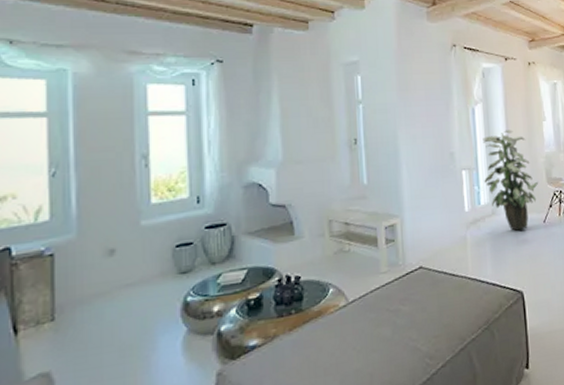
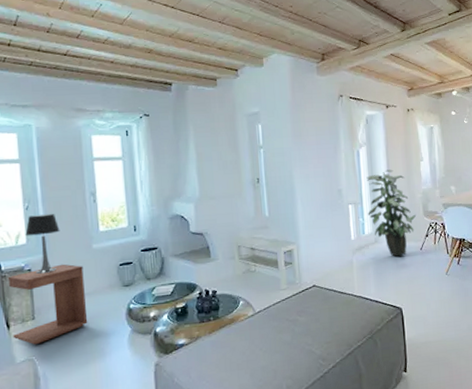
side table: none [19,246,129,356] -> present [7,264,88,345]
table lamp: none [49,181,98,260] -> present [25,213,60,274]

